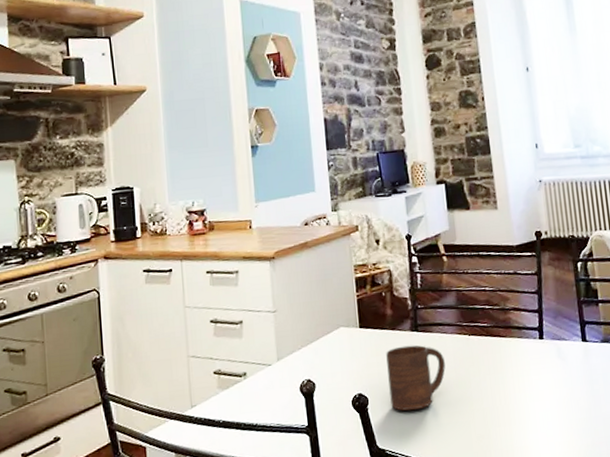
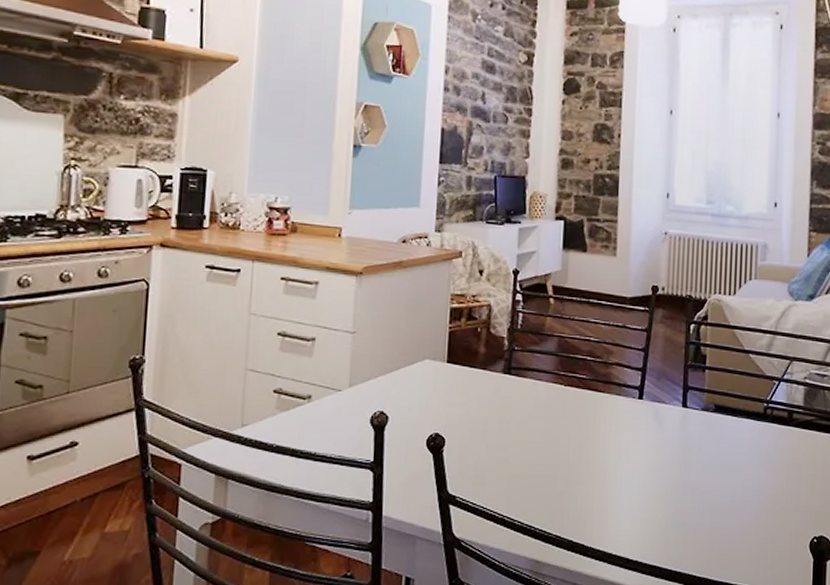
cup: present [386,345,446,411] -> none [469,388,535,458]

